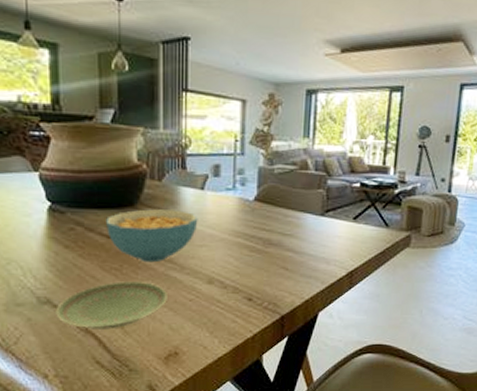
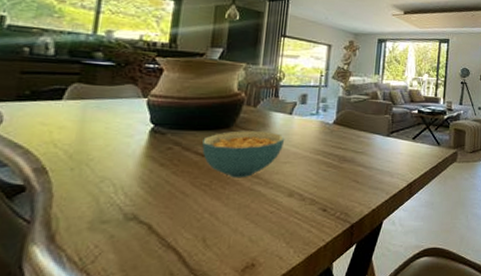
plate: present [56,281,167,329] -> none [140,196,251,244]

